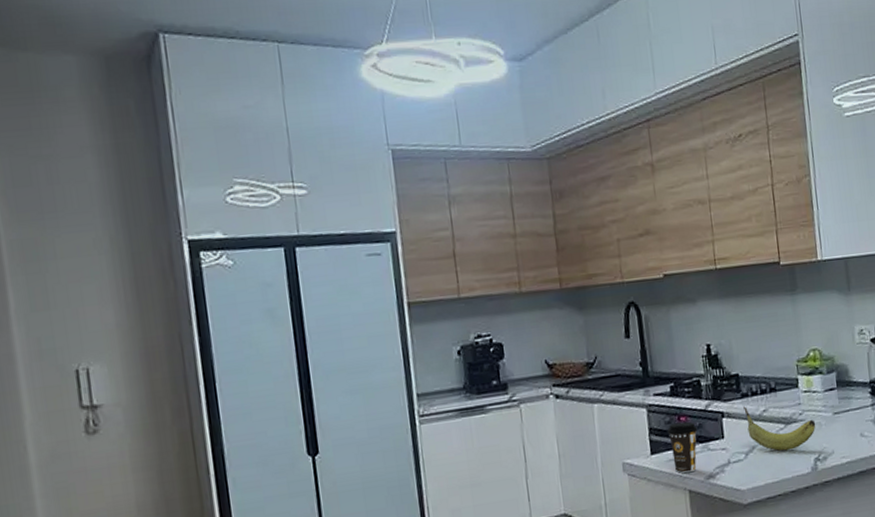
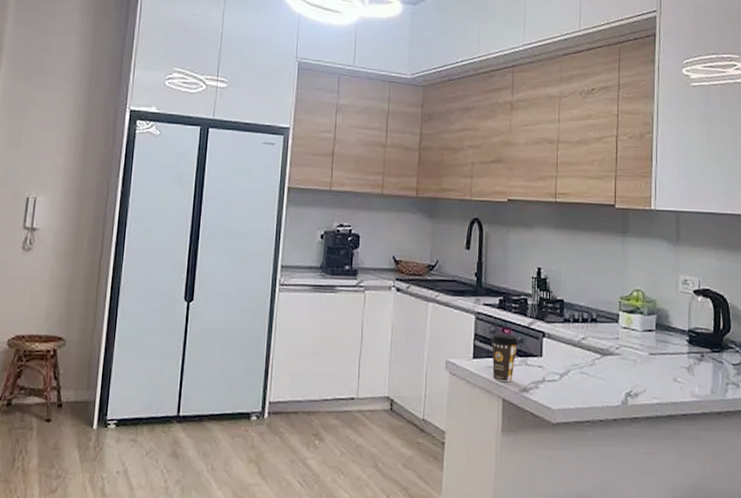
fruit: present [743,406,816,452] -> none [564,330,631,381]

